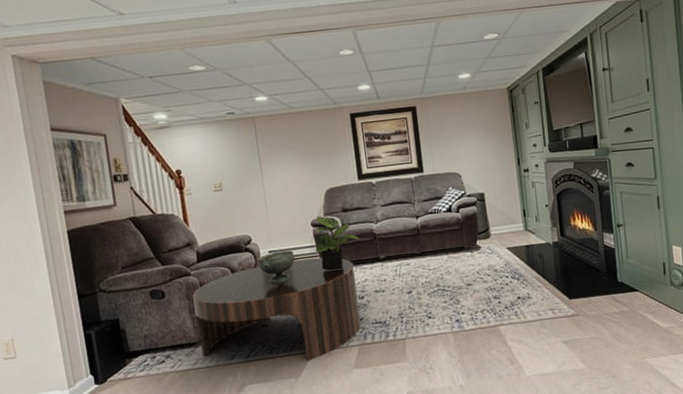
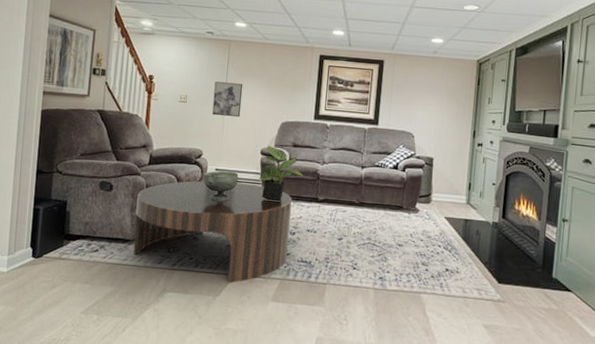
wall art: none [247,159,282,198] -> present [212,81,243,118]

